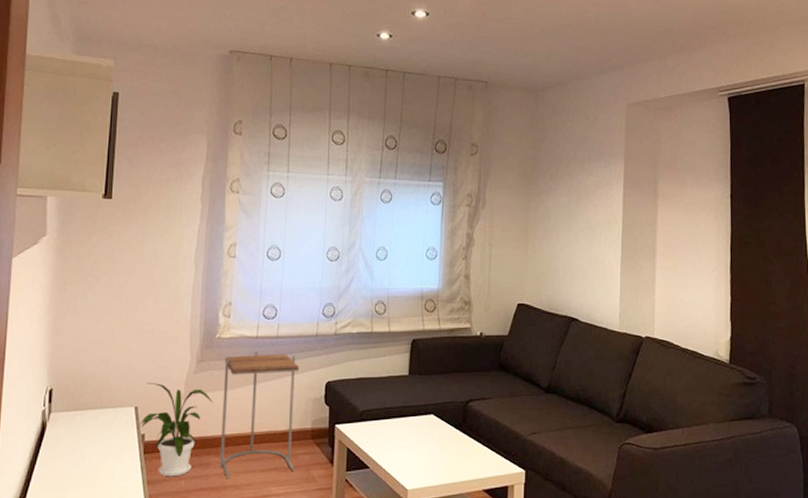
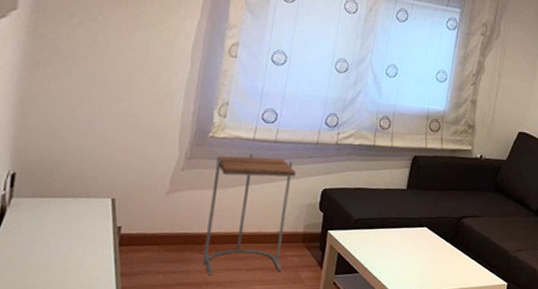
house plant: present [139,382,212,477] -> none [116,174,200,271]

